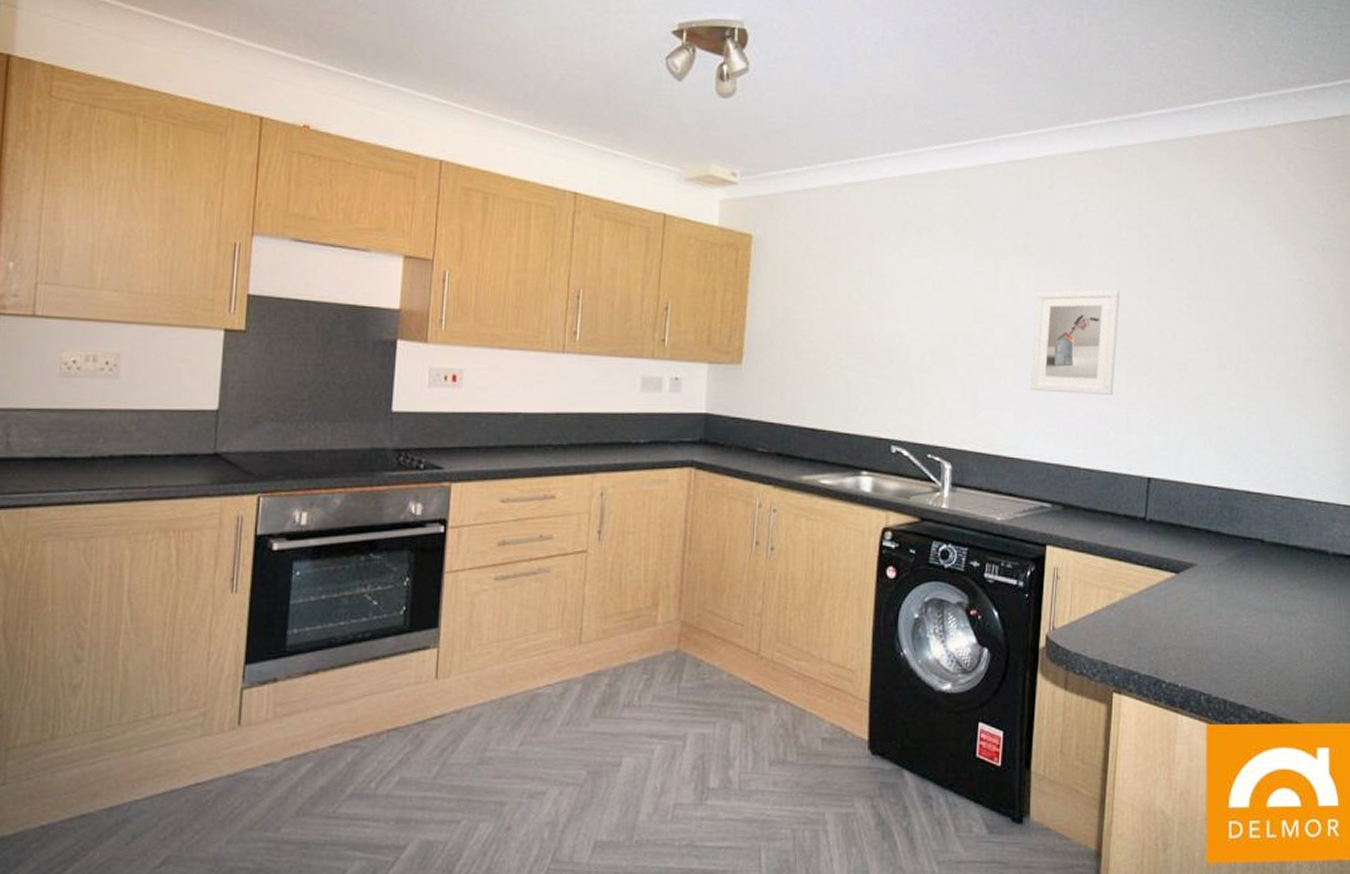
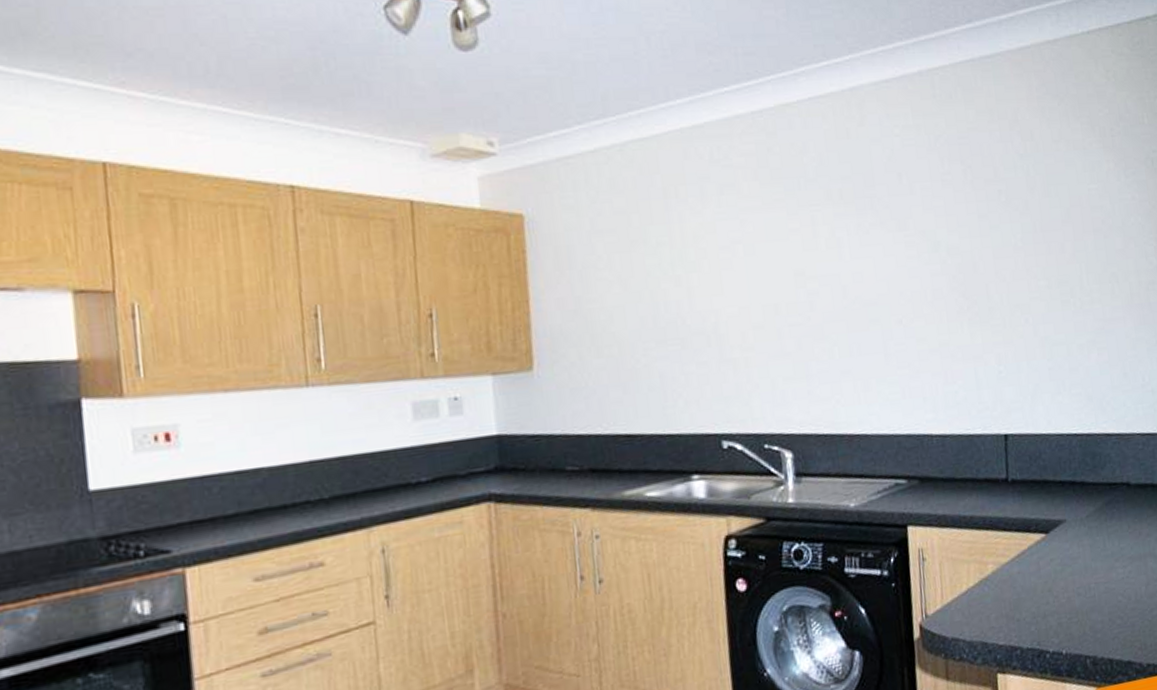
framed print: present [1030,289,1120,396] -> none [861,231,957,357]

